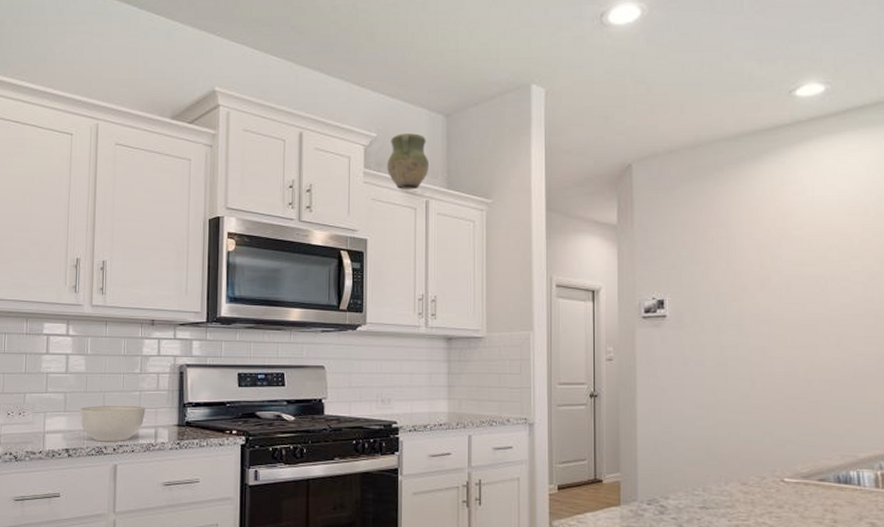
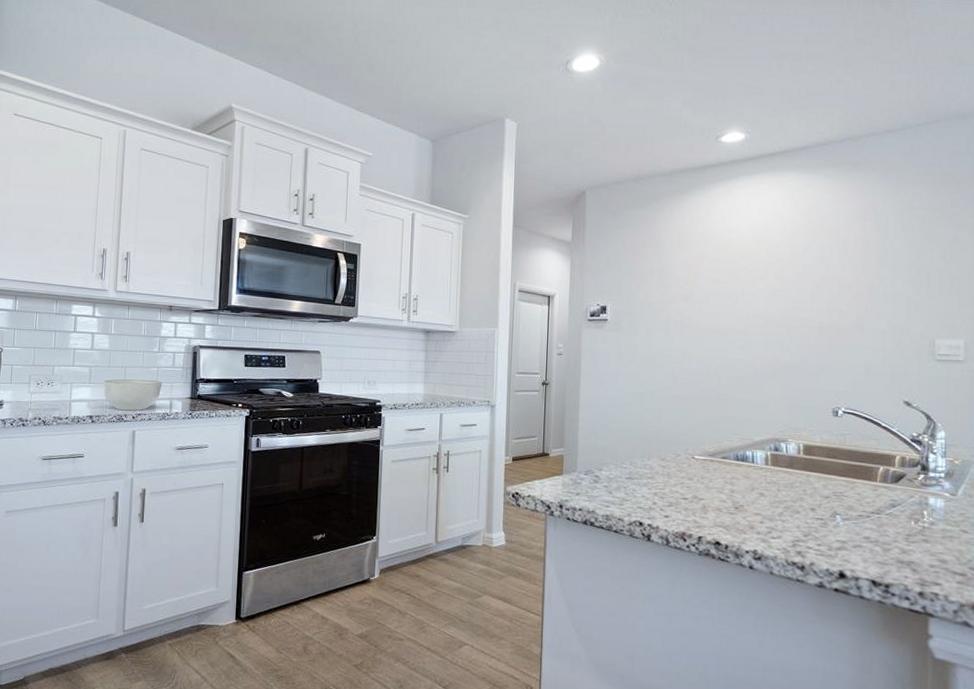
ceramic jug: present [387,133,430,190] -> none [380,154,417,203]

